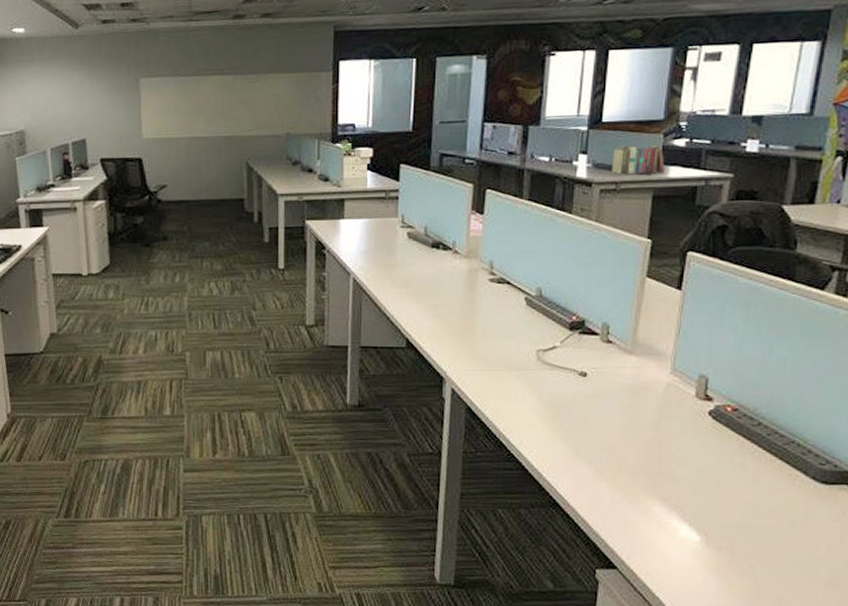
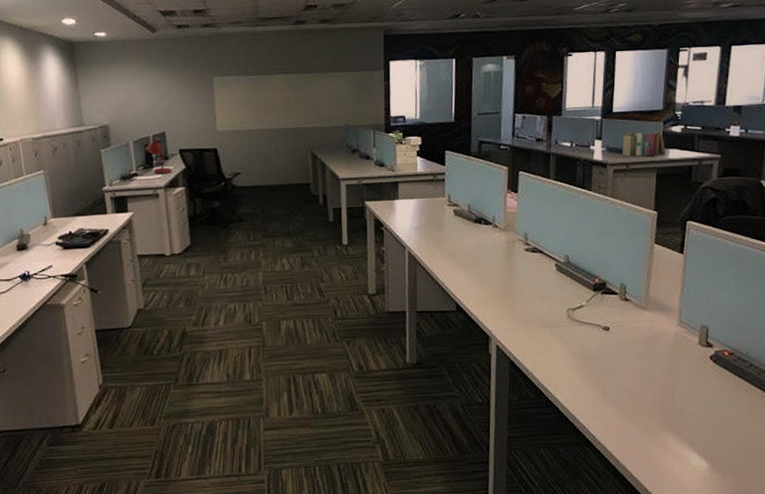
desk lamp: none [65,144,91,186] -> present [146,137,172,175]

